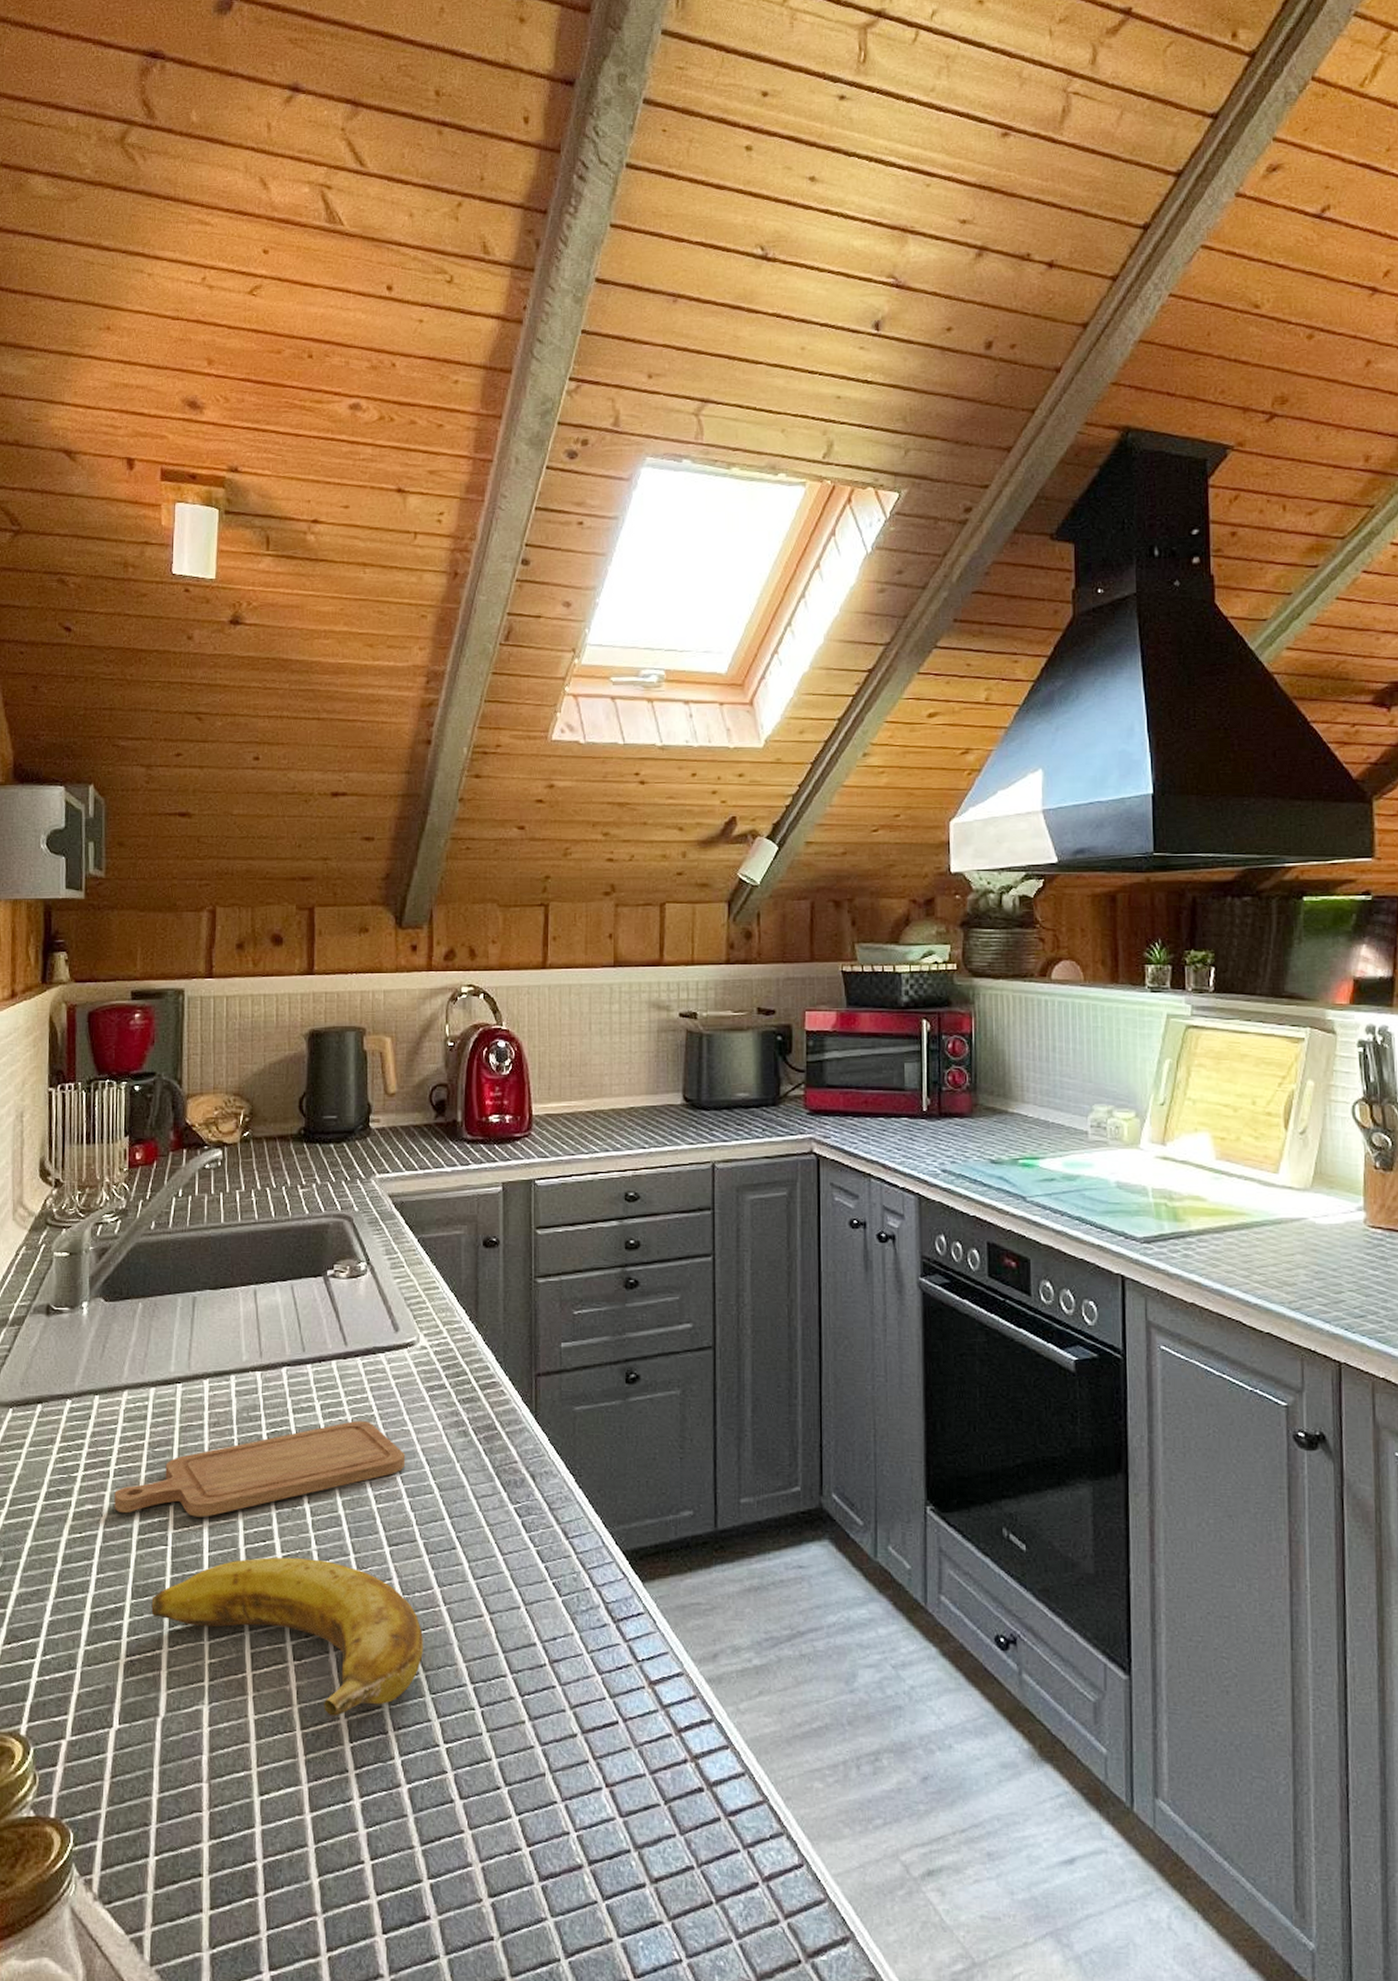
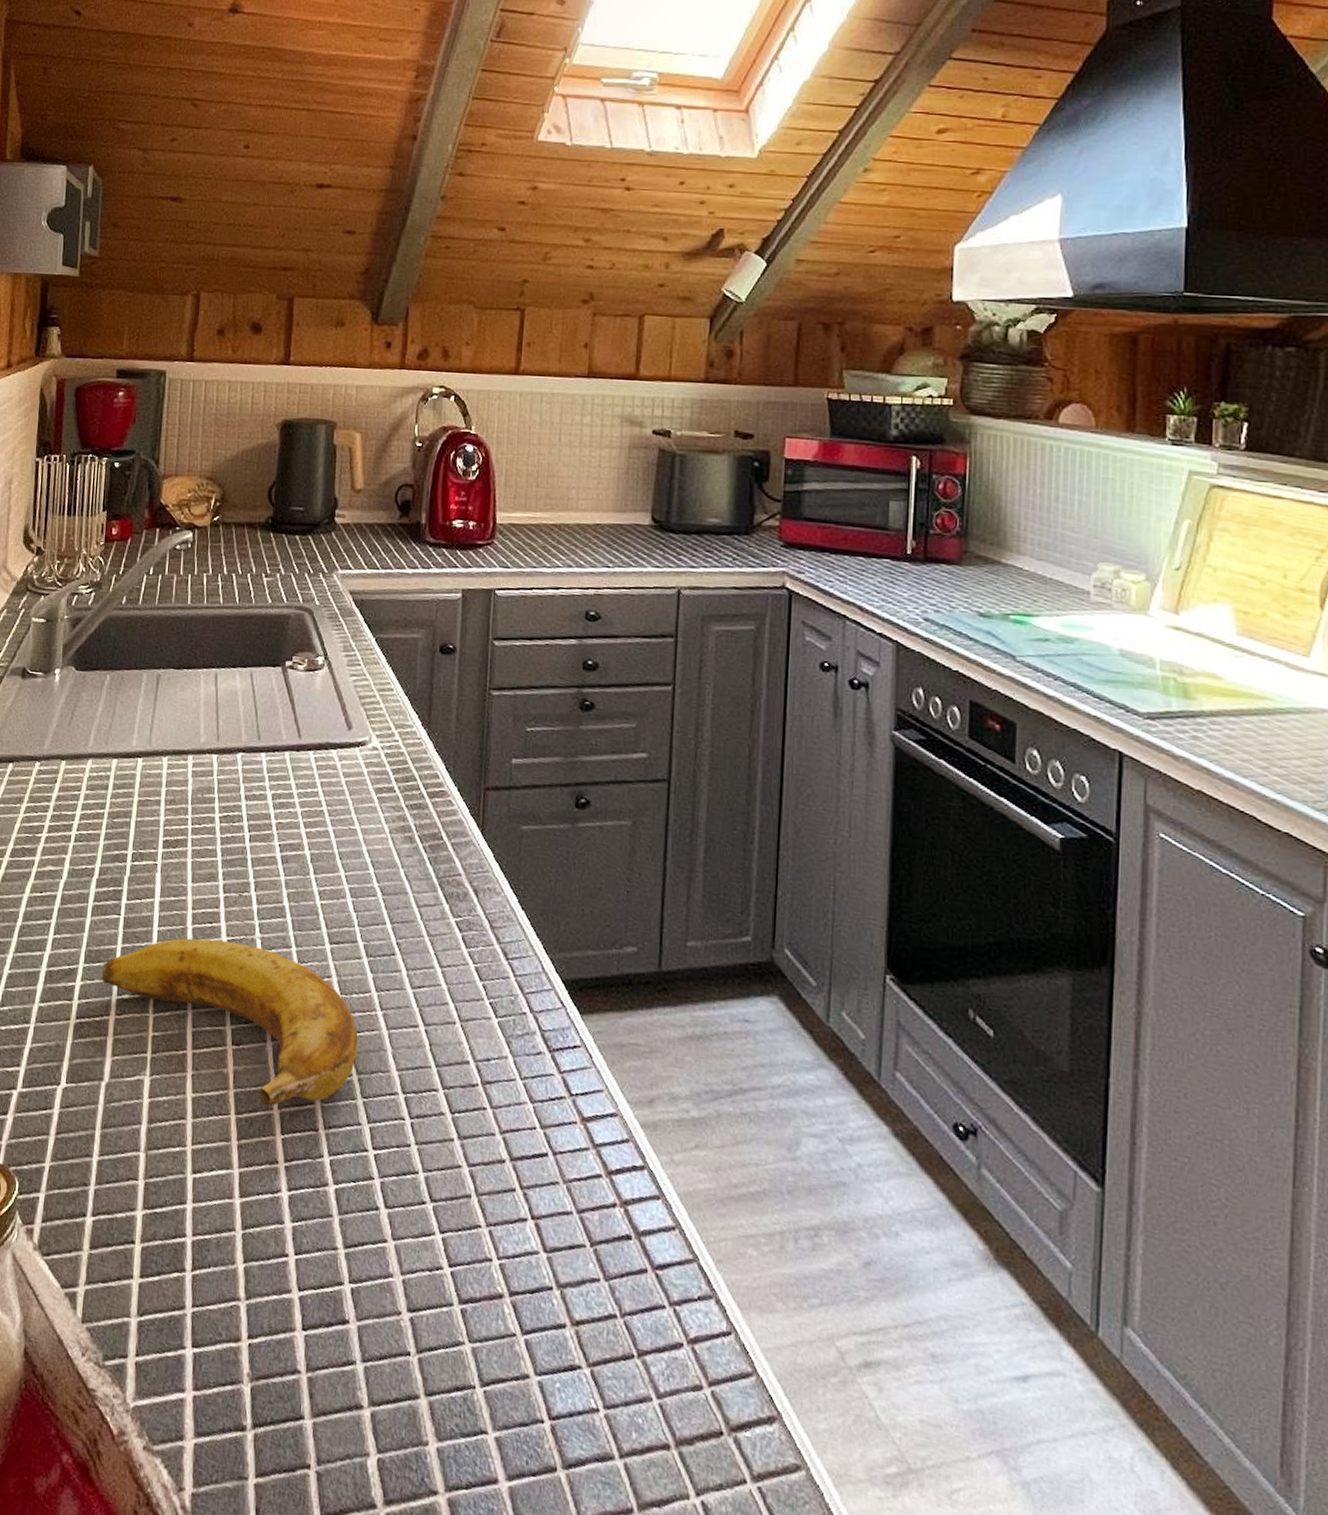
chopping board: present [114,1421,406,1517] -> none [73,814,352,892]

